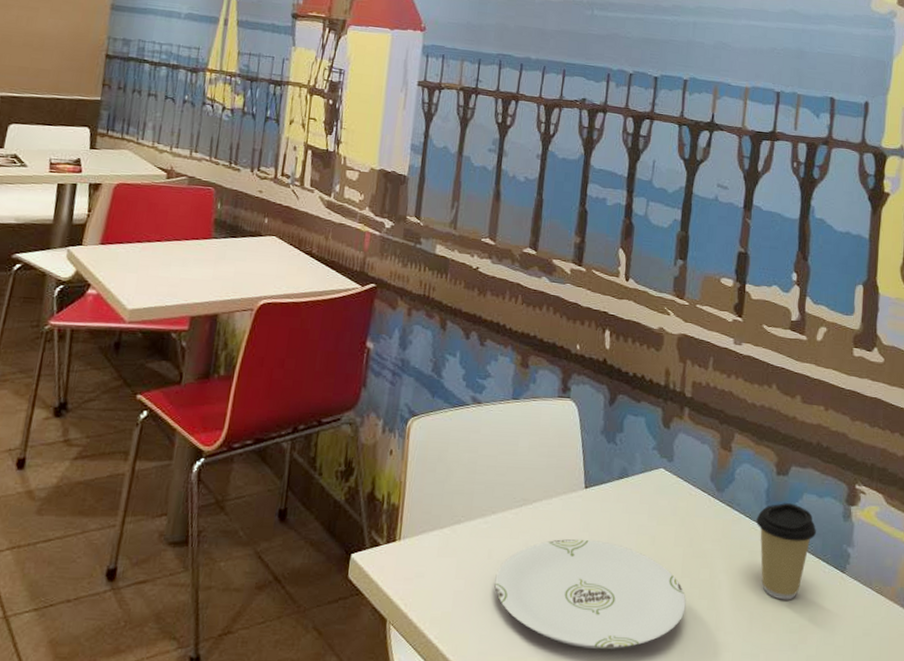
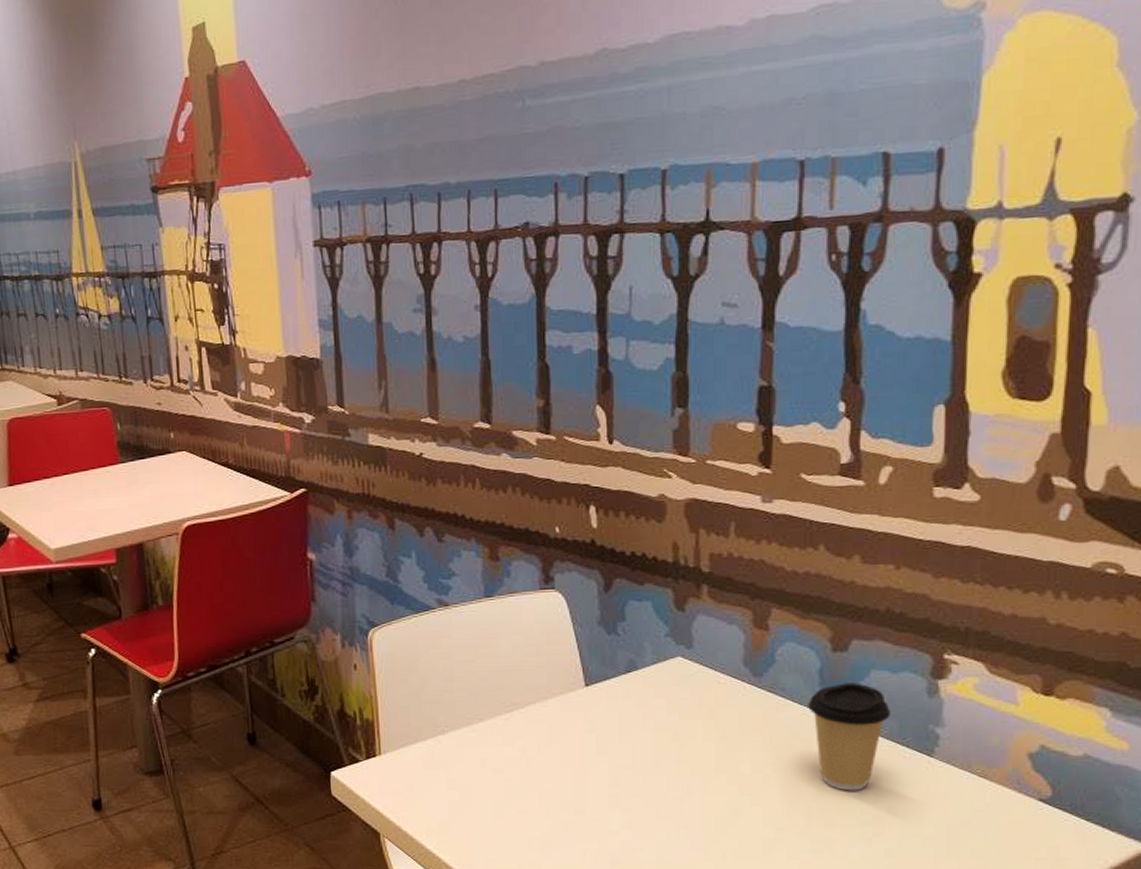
plate: present [494,539,686,650] -> none [492,741,724,853]

